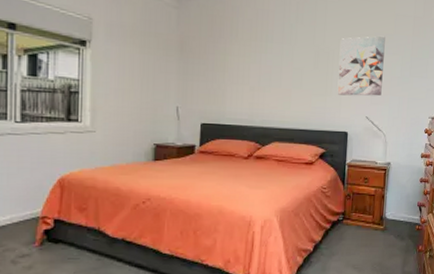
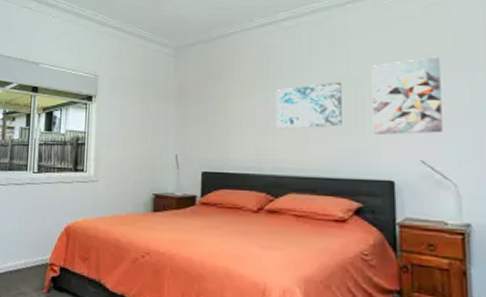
wall art: none [267,49,318,87] -> present [277,81,342,129]

